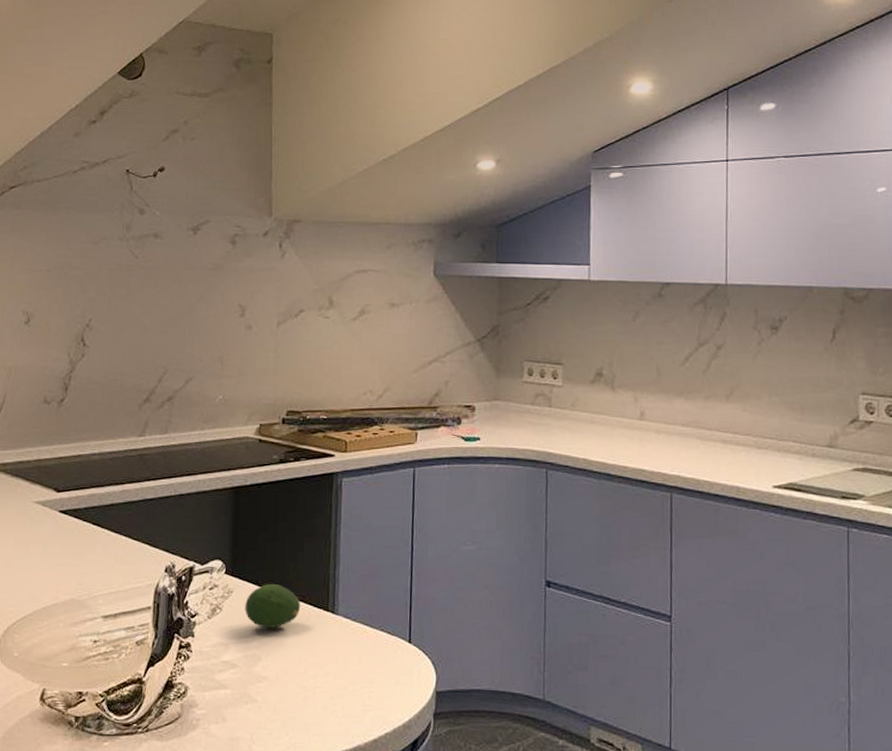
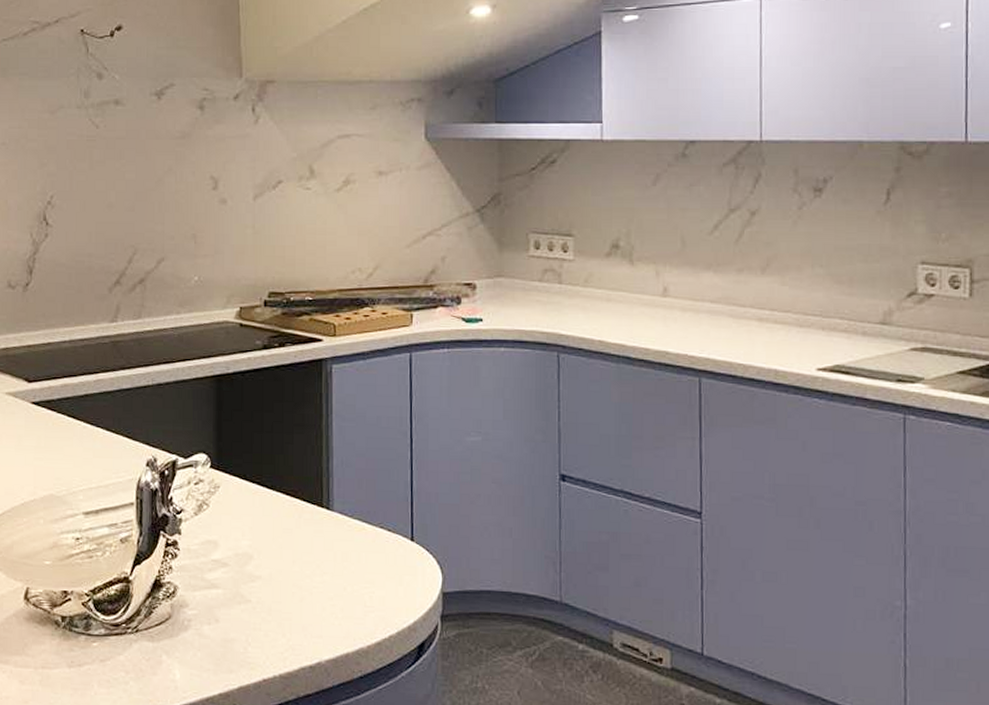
fruit: present [245,584,301,629] -> none [233,478,293,526]

